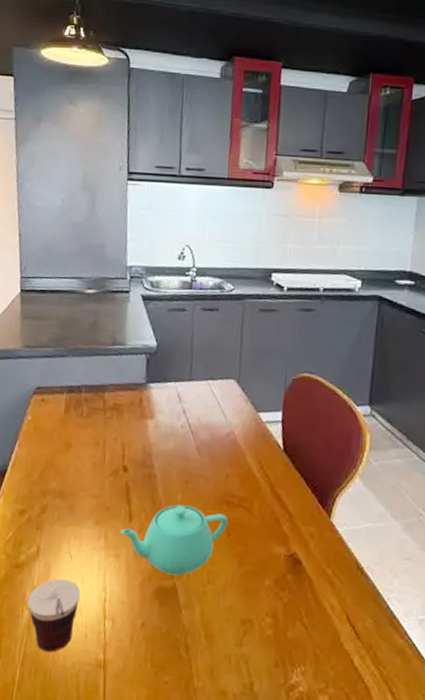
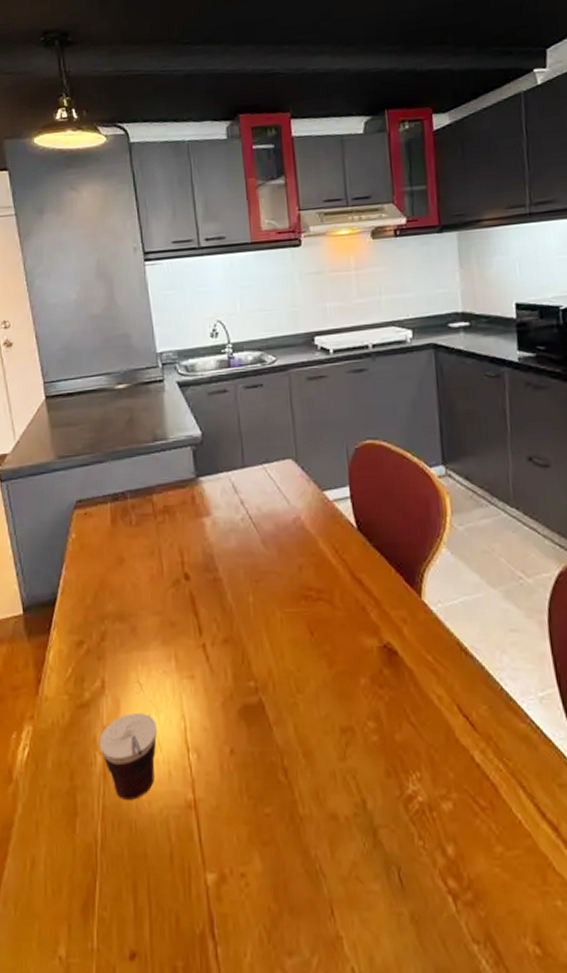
teapot: present [119,504,228,576] -> none [190,607,309,689]

